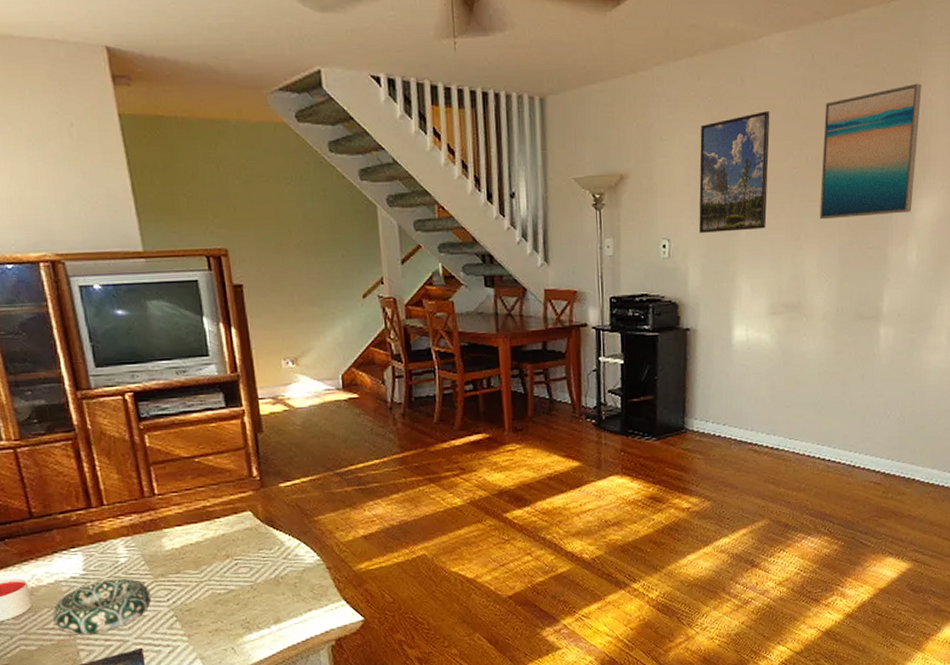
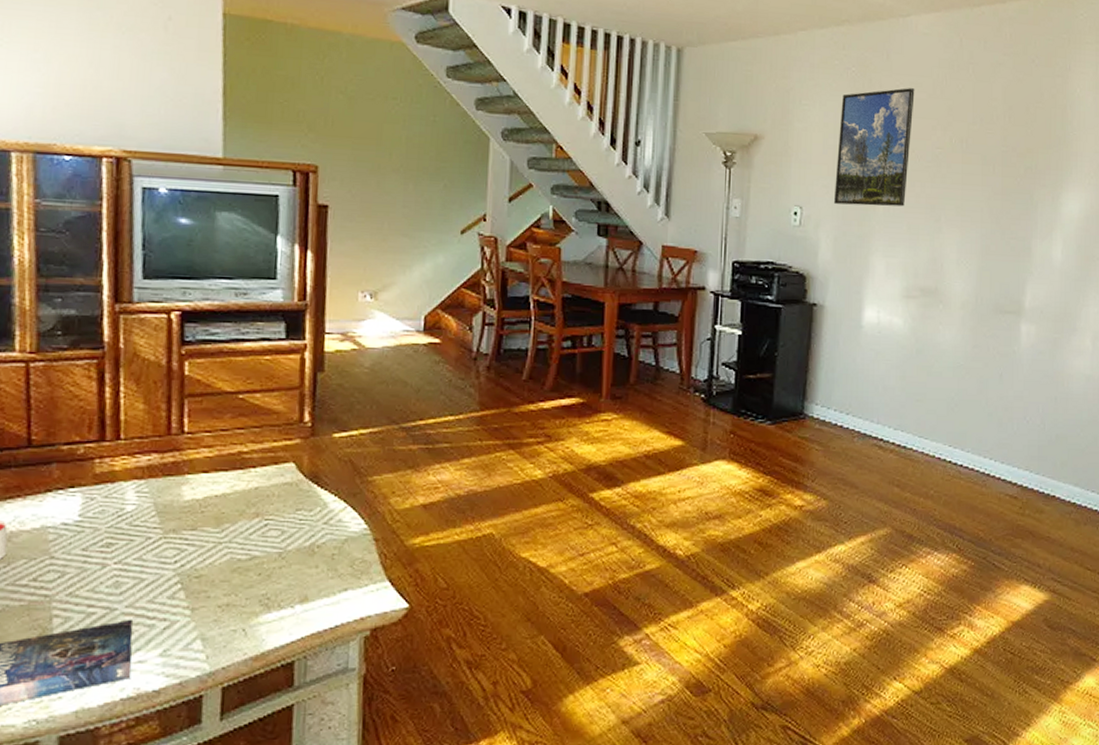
decorative bowl: present [53,578,152,635] -> none [29,530,156,596]
wall art: present [820,83,922,220] -> none [962,78,1070,206]

